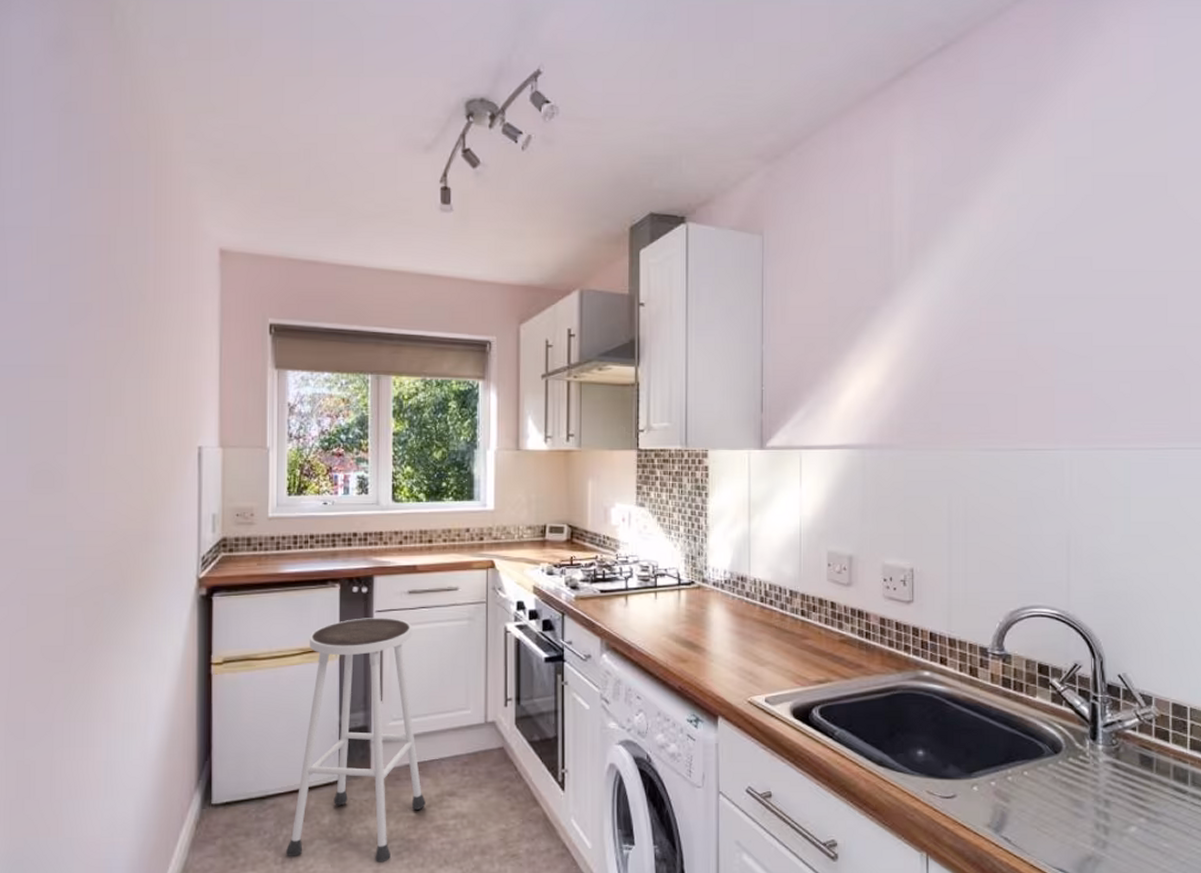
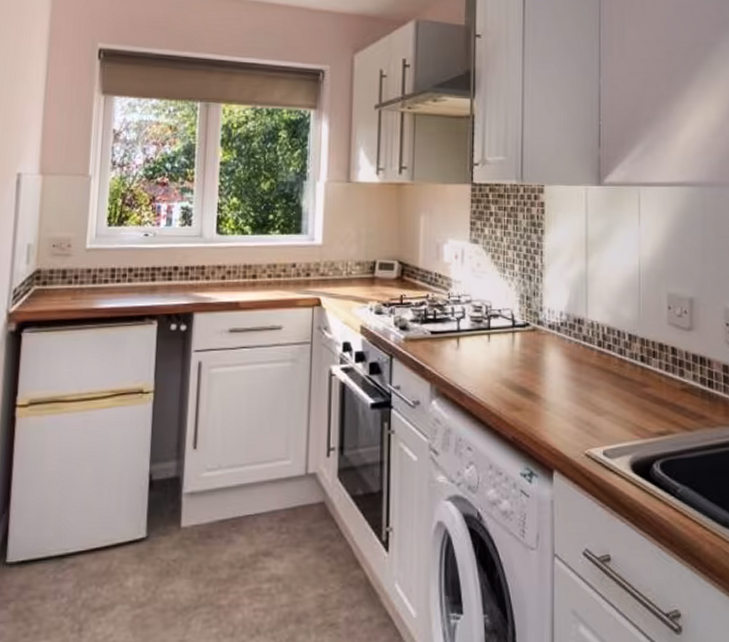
stool: present [286,618,426,862] -> none [84,358,239,631]

